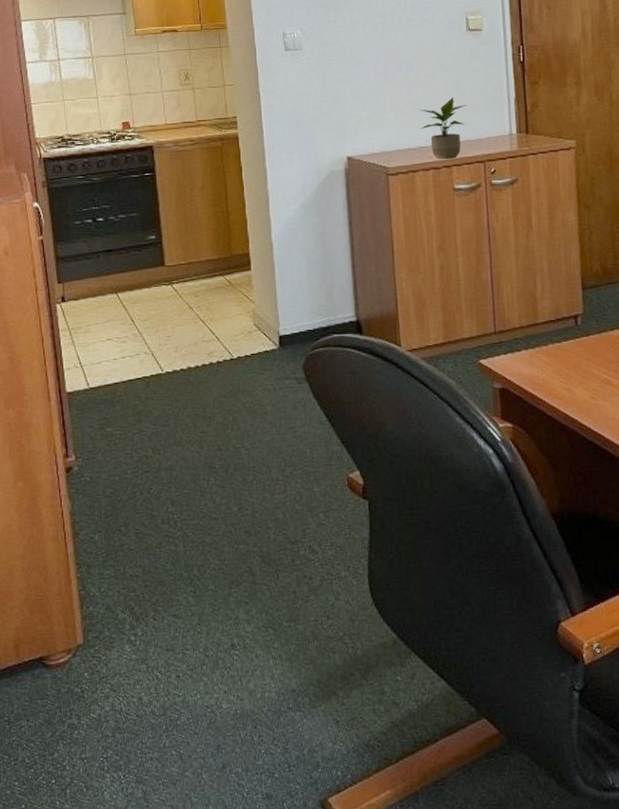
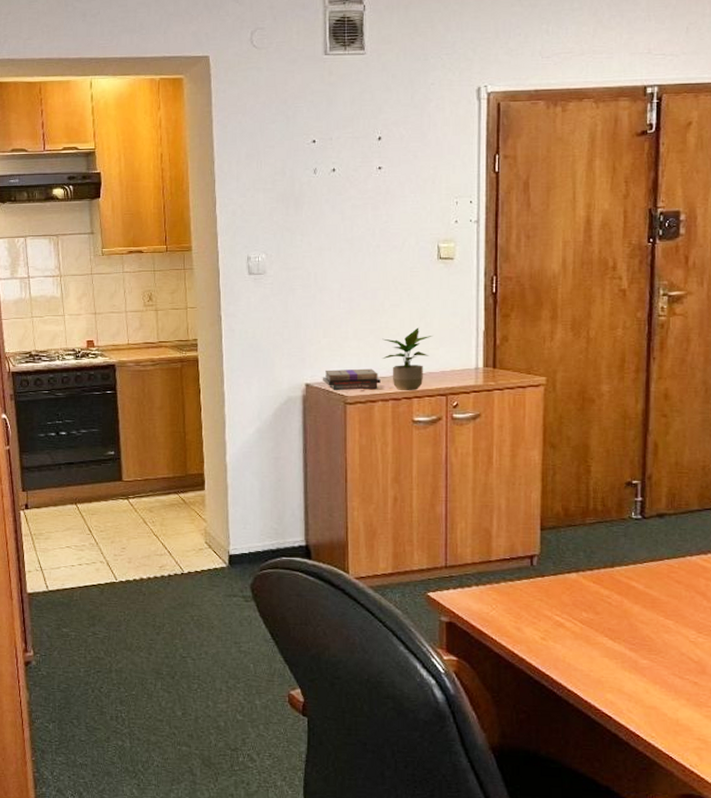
books: none [363,139,420,163] -> present [322,368,381,391]

